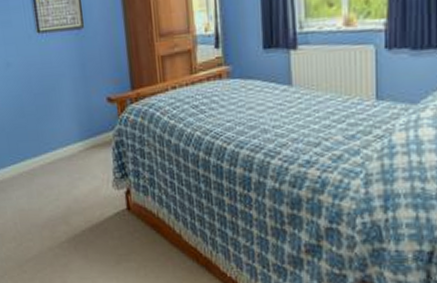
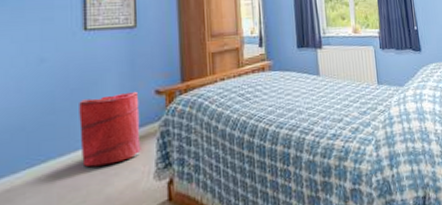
laundry hamper: none [42,98,99,170] -> present [79,91,141,167]

